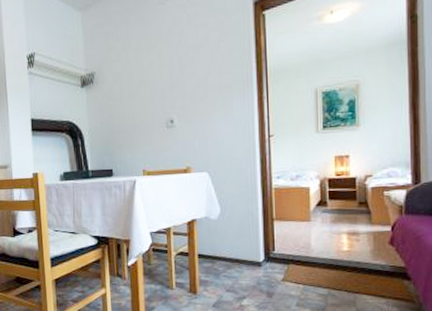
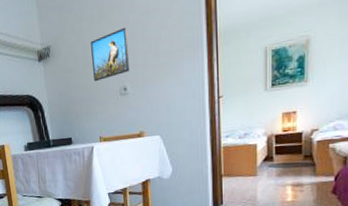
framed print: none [137,59,178,112] -> present [91,27,130,82]

